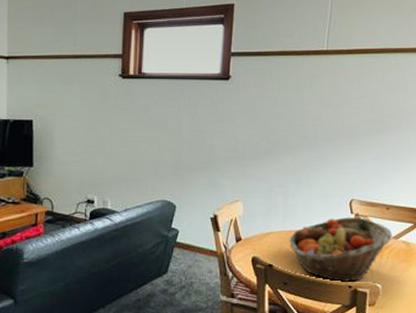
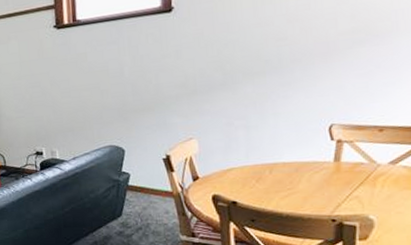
fruit basket: present [289,217,393,283] -> none [254,143,389,217]

